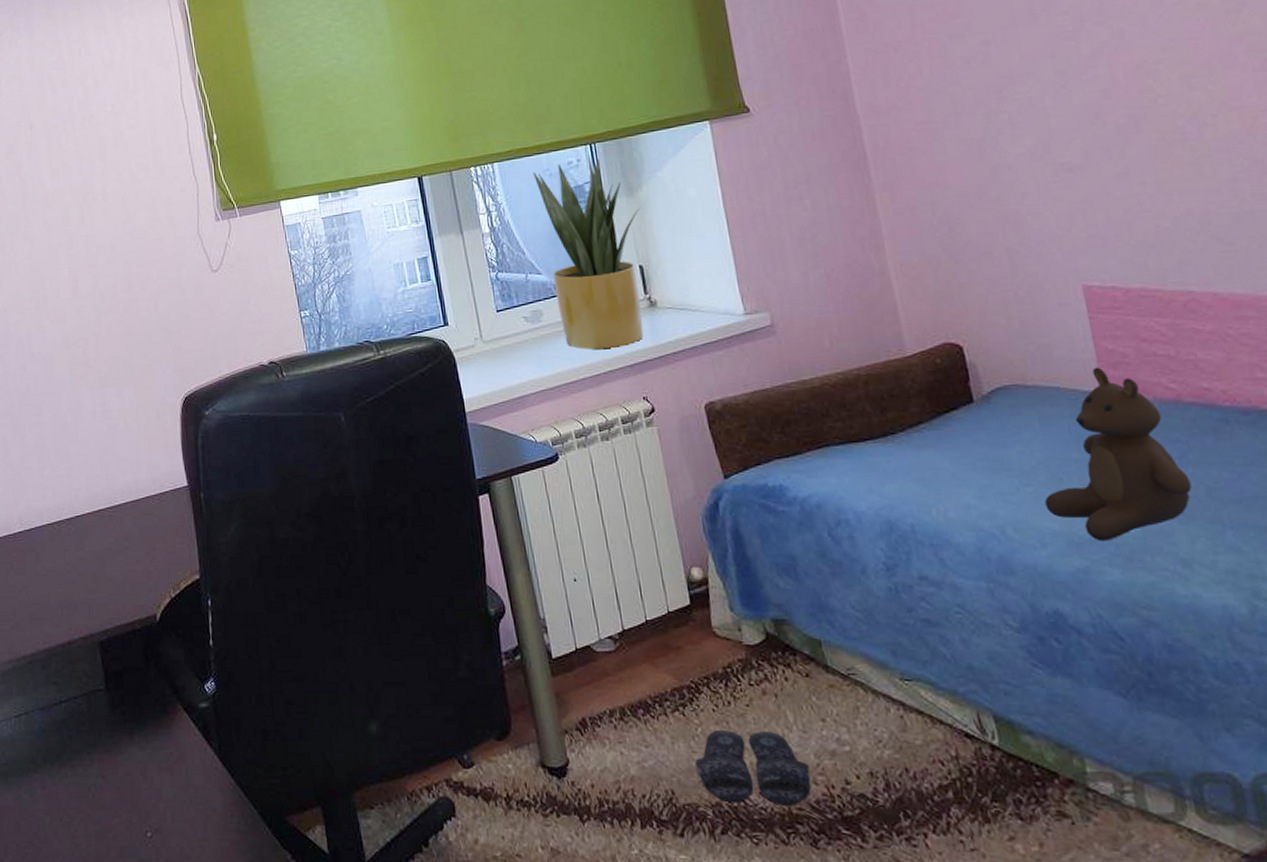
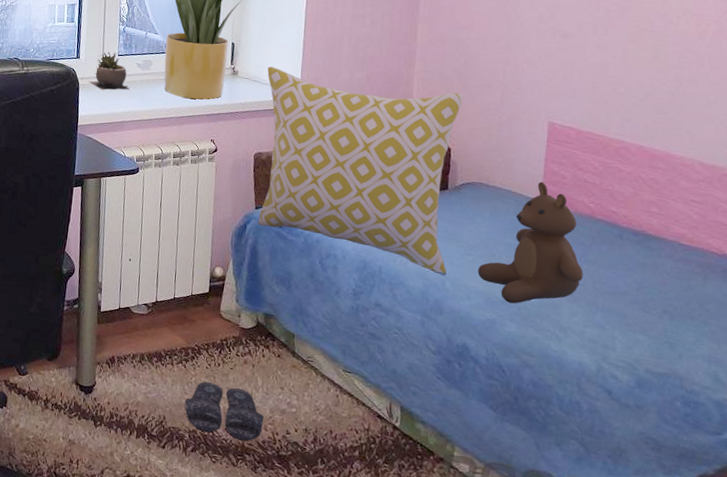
succulent plant: none [466,308,523,361] -> present [88,51,131,91]
pillow: none [693,271,1004,520] -> present [258,66,464,276]

